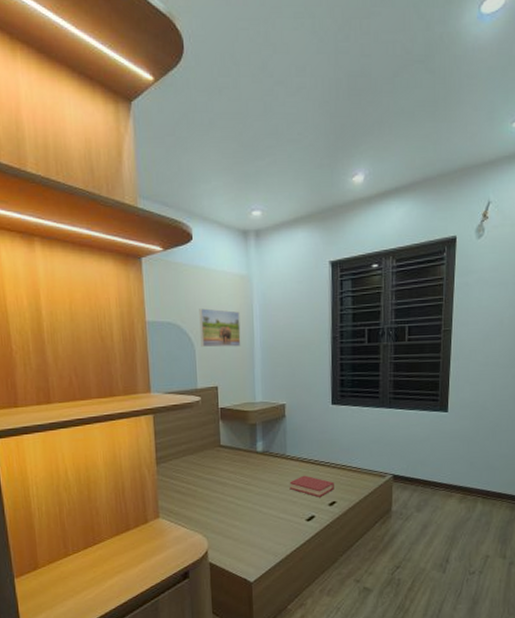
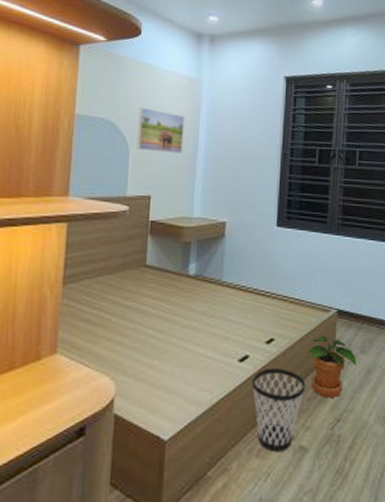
hardback book: present [289,475,334,497] -> none [222,306,273,333]
wastebasket: none [319,525,367,592] -> present [252,367,306,452]
potted plant: none [366,497,413,549] -> present [307,335,357,398]

